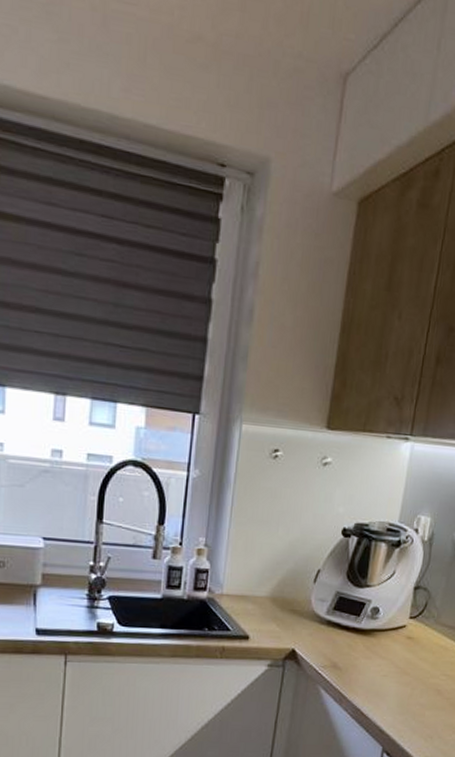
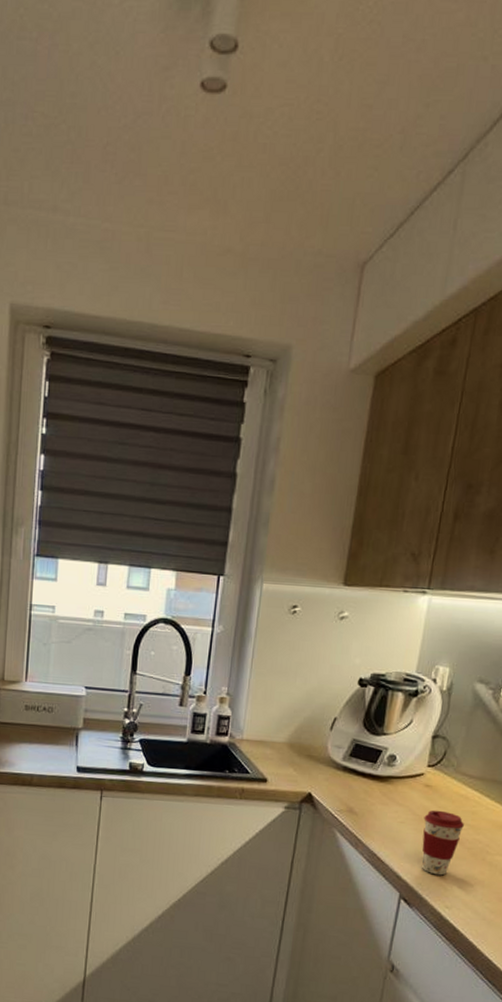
coffee cup: none [404,662,444,727] -> present [422,810,464,876]

